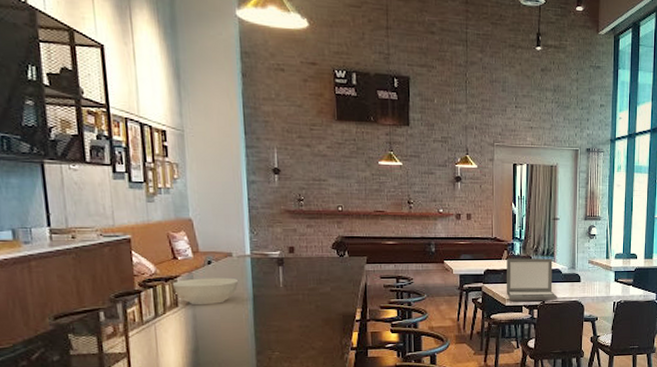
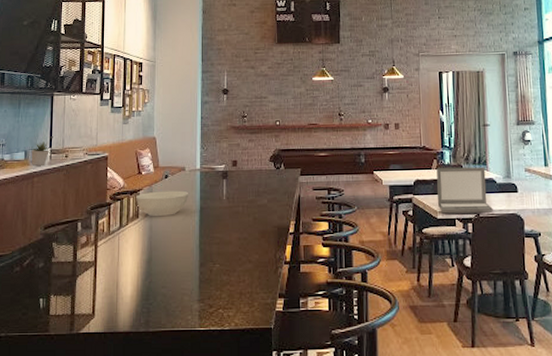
potted plant: none [21,219,48,249] -> present [31,141,49,167]

